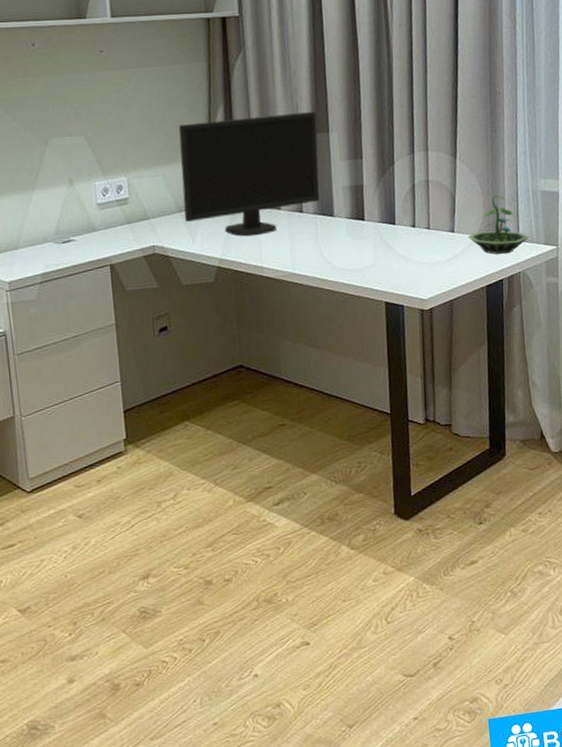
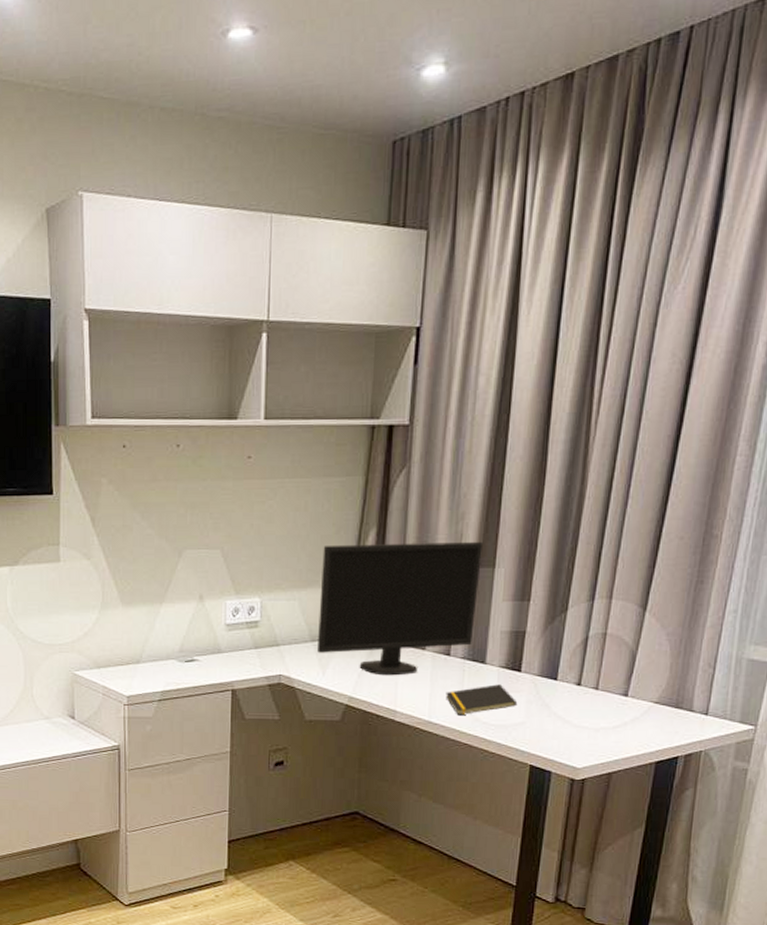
notepad: none [304,233,366,264] -> present [446,684,518,715]
terrarium: present [467,195,530,255] -> none [643,658,722,729]

